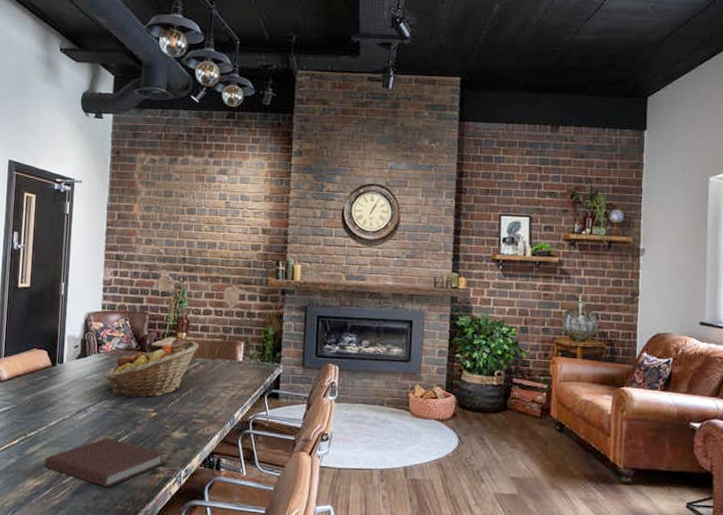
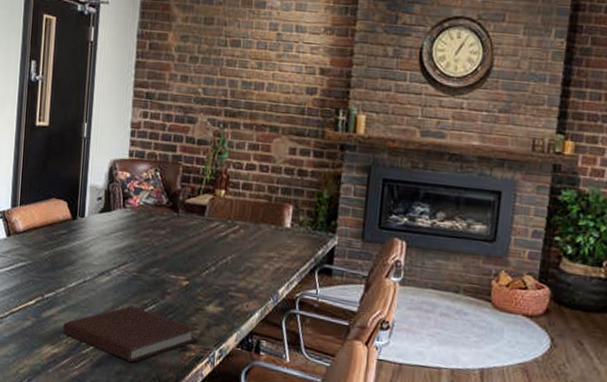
fruit basket: present [104,340,199,399] -> none [130,199,240,264]

